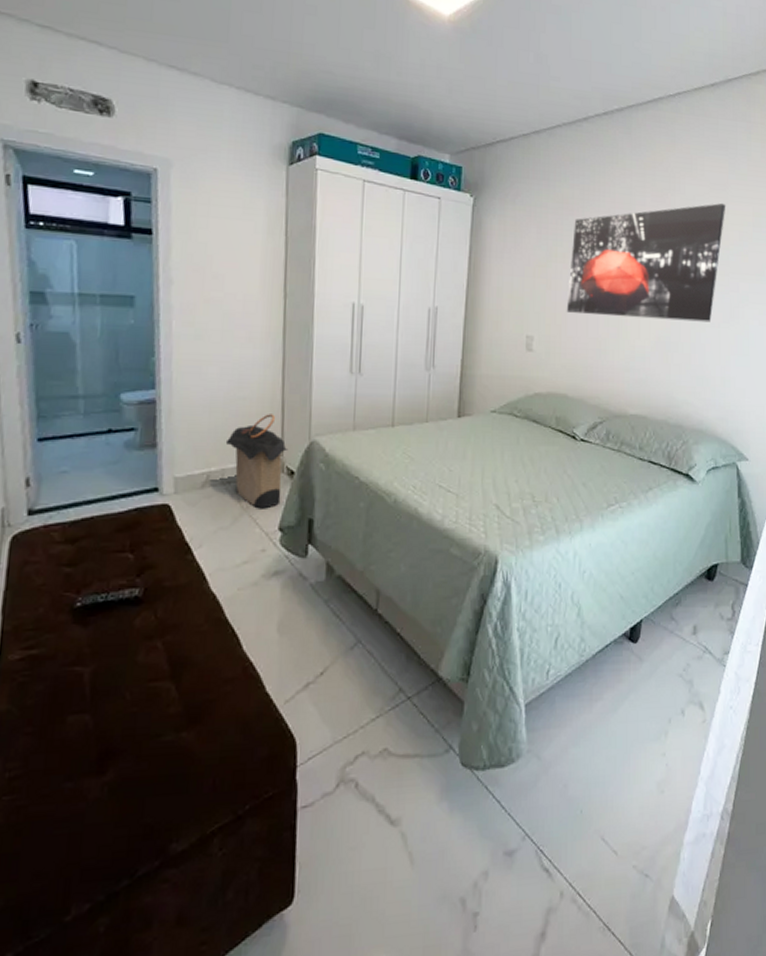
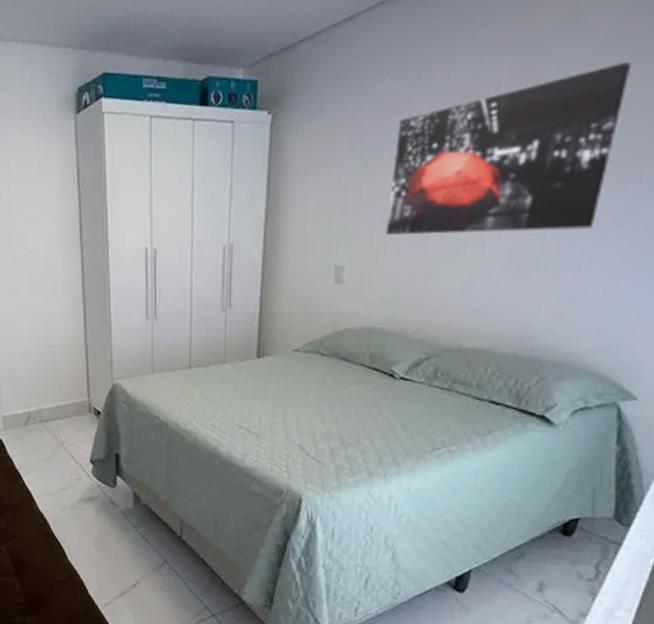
laundry hamper: present [225,414,289,509] -> none [40,360,94,444]

